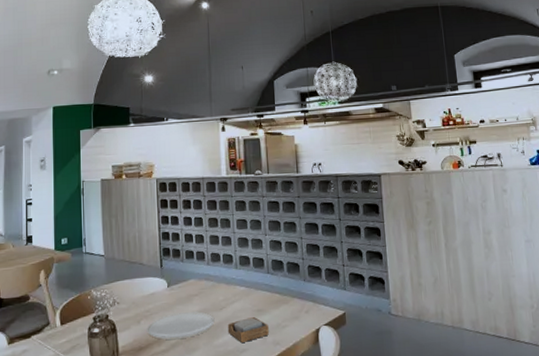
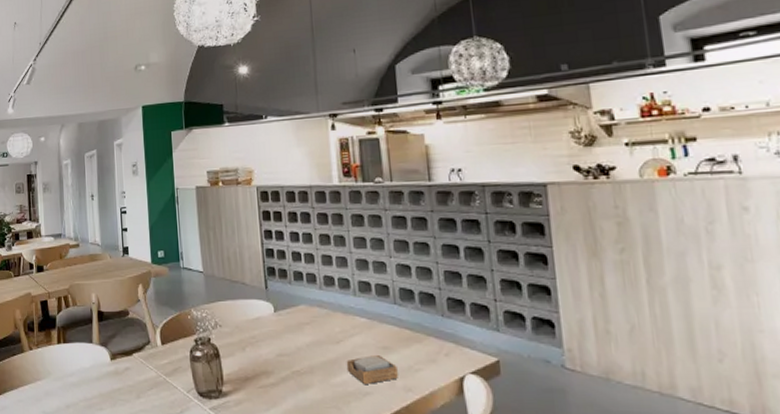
plate: present [147,311,215,340] -> none [253,343,331,373]

